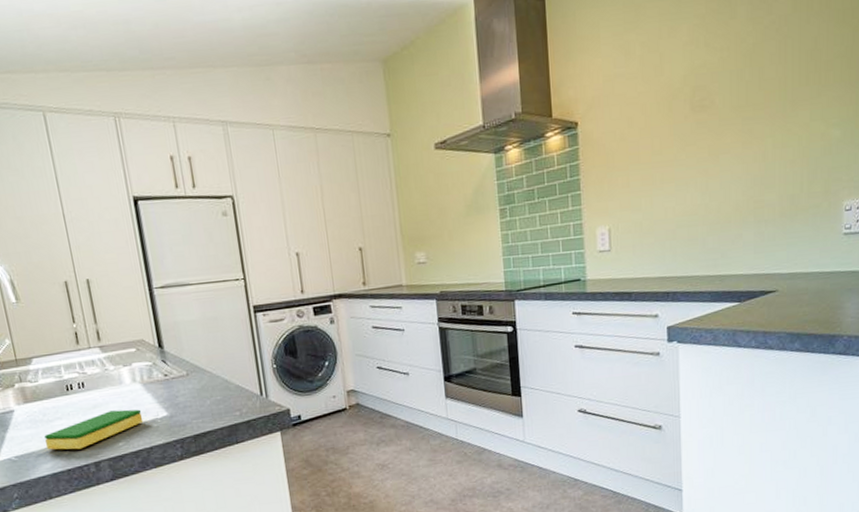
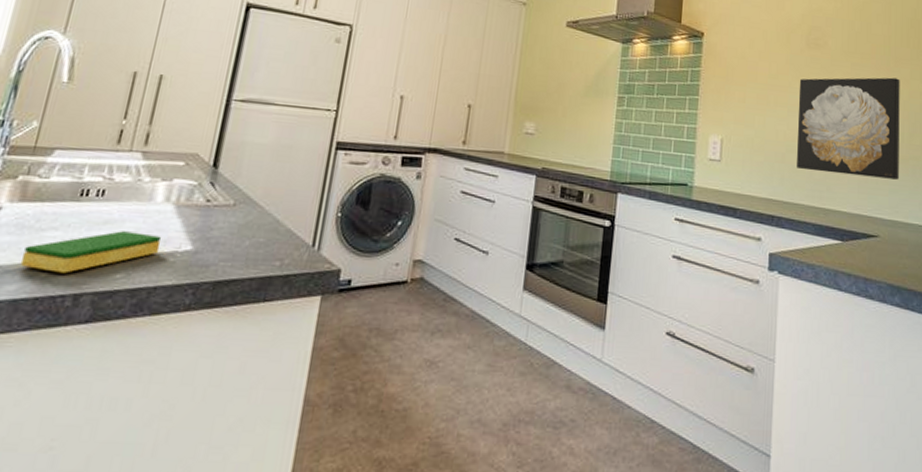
wall art: none [685,123,798,242] -> present [797,77,900,180]

